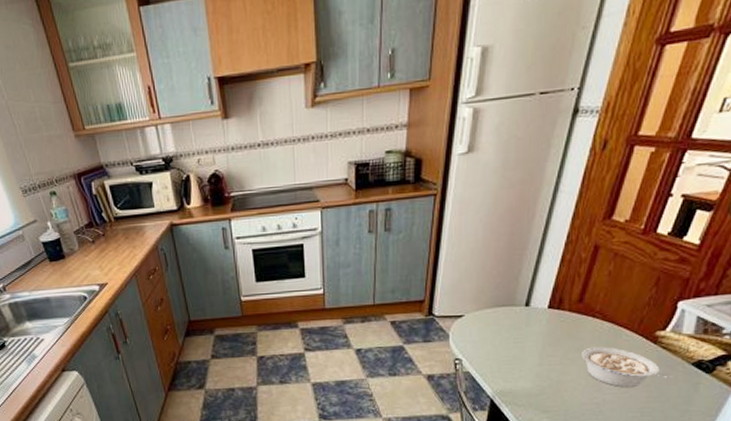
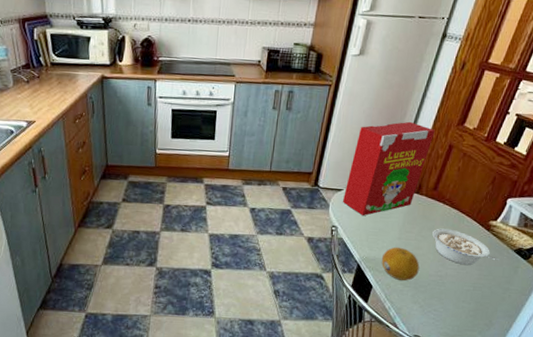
cereal box: none [464,223,574,343] -> present [342,121,435,216]
fruit: none [521,374,569,413] -> present [382,247,420,281]

